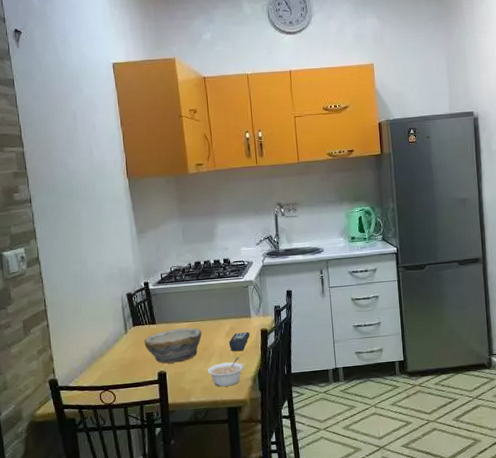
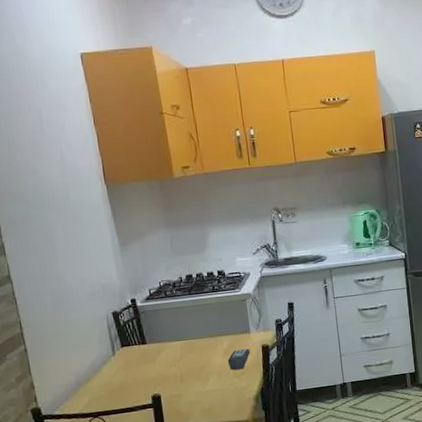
bowl: present [144,327,202,364] -> none [134,346,198,386]
legume: present [207,357,244,387] -> none [205,376,245,408]

